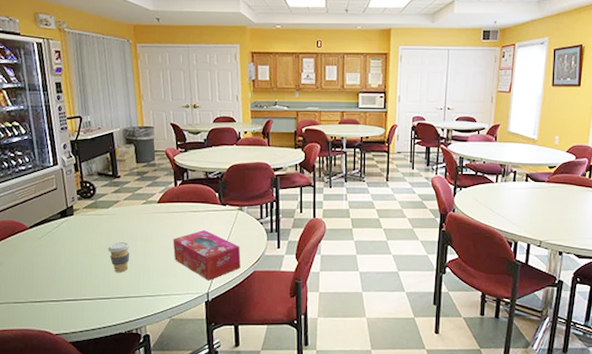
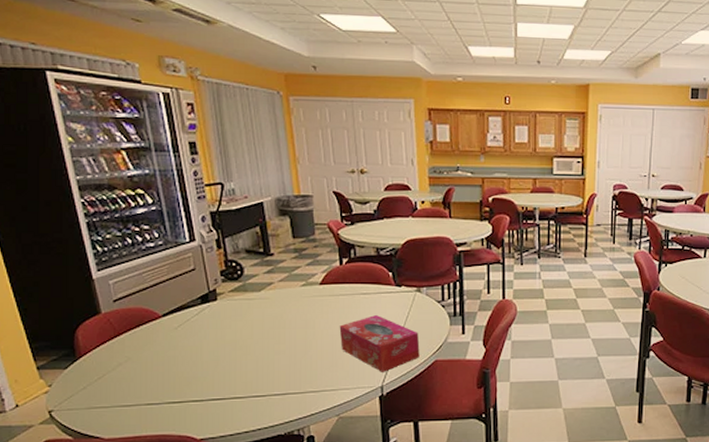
coffee cup: present [107,242,131,272] -> none [260,331,288,365]

